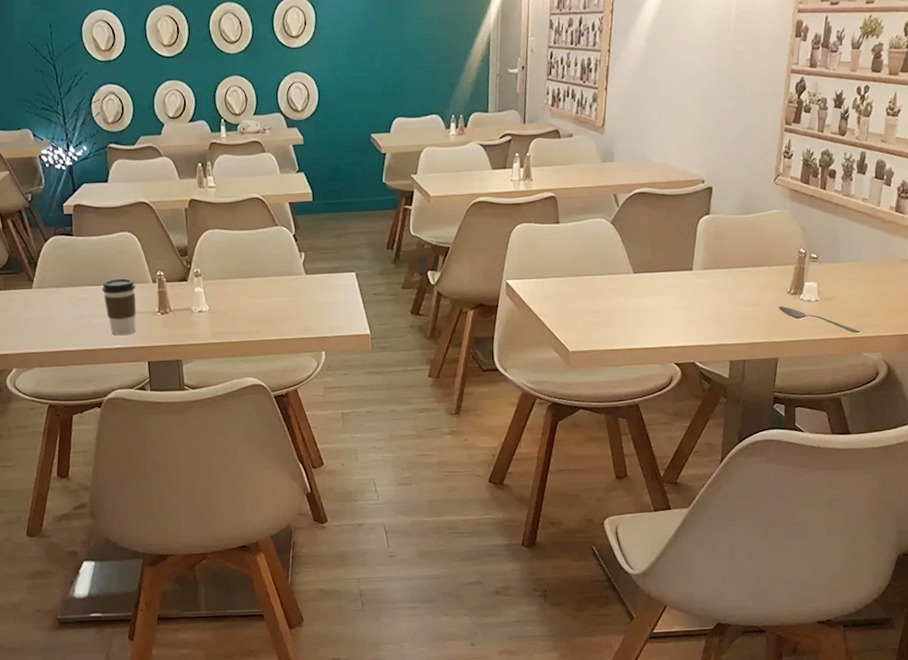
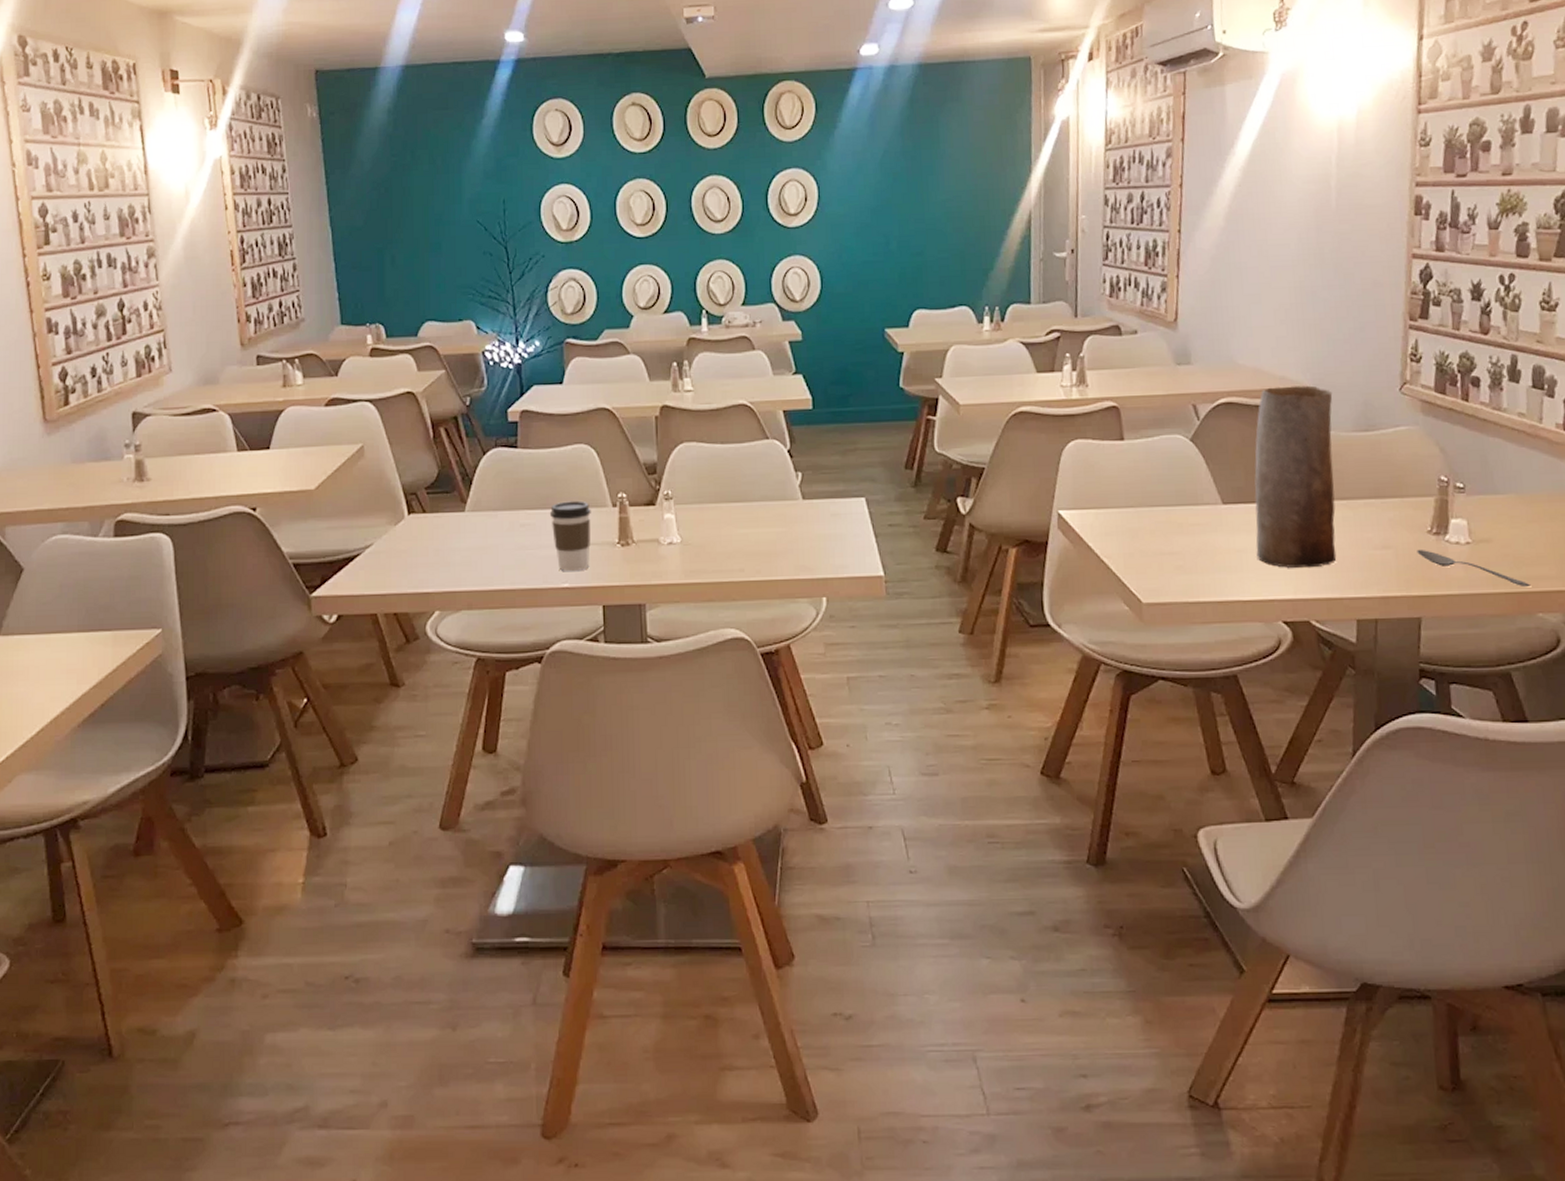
vase: none [657,178,722,322] -> present [1254,385,1337,568]

